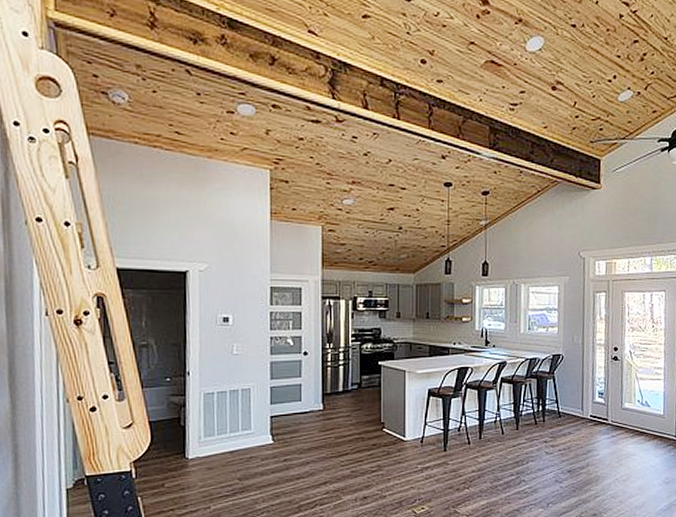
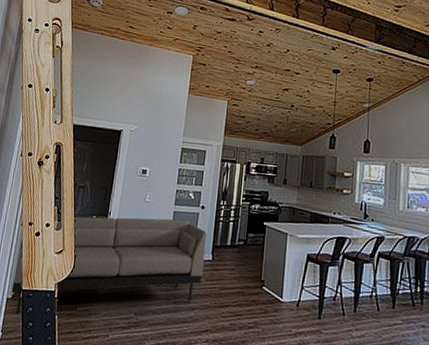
sofa: none [69,369,315,505] -> present [11,216,208,315]

